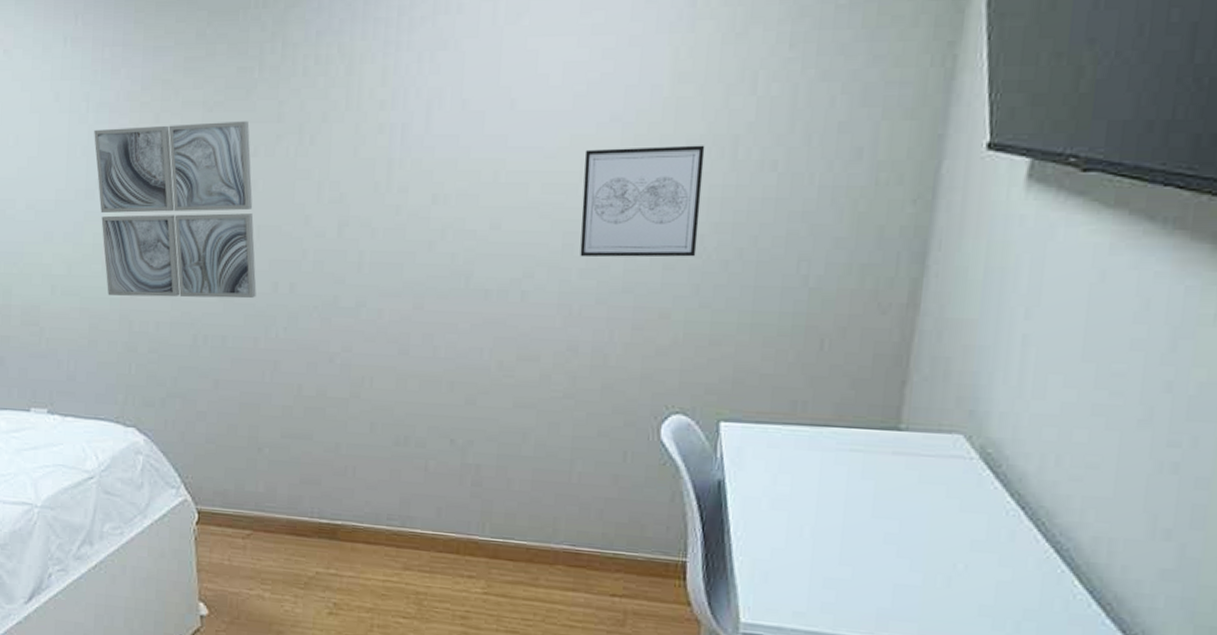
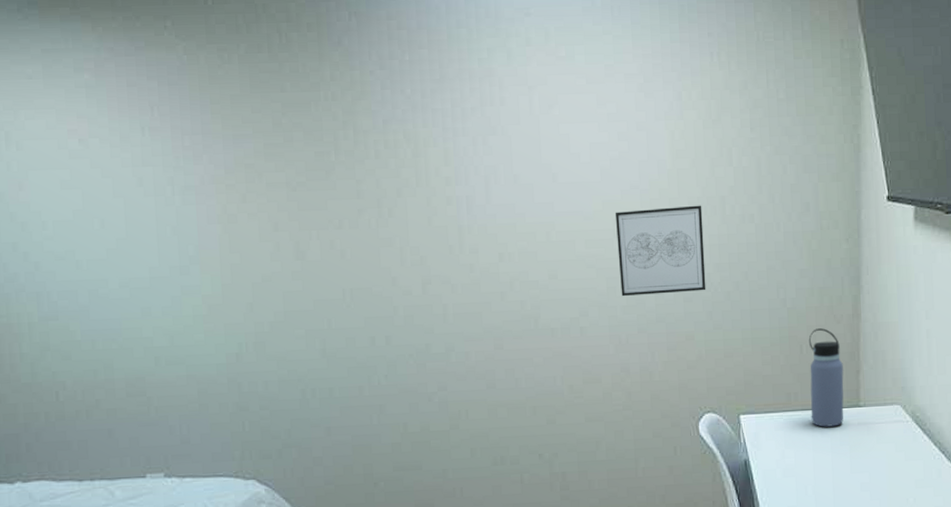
wall art: present [94,120,257,299] -> none [182,198,356,362]
water bottle: none [822,319,882,453] -> present [808,328,844,427]

